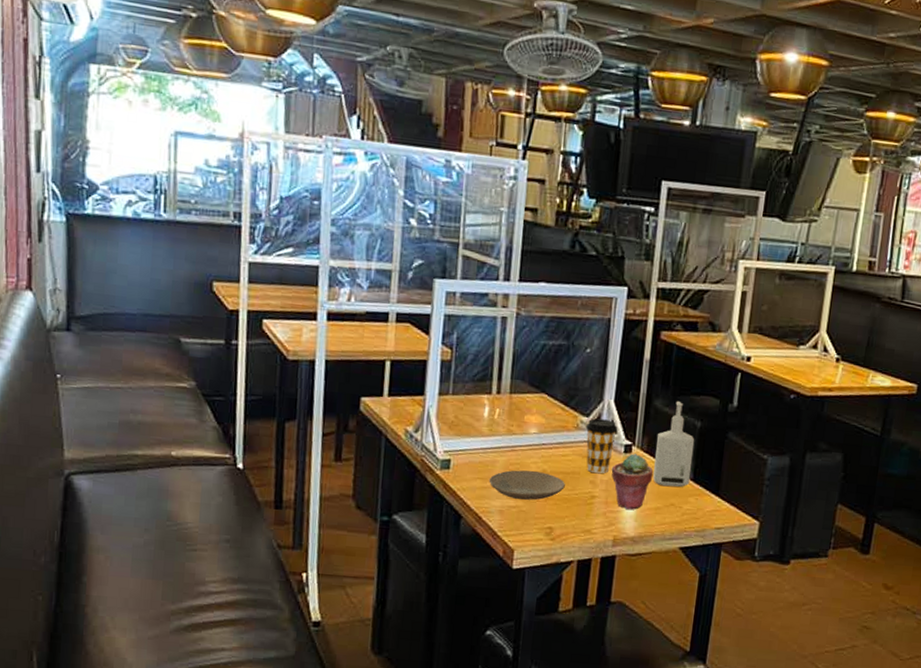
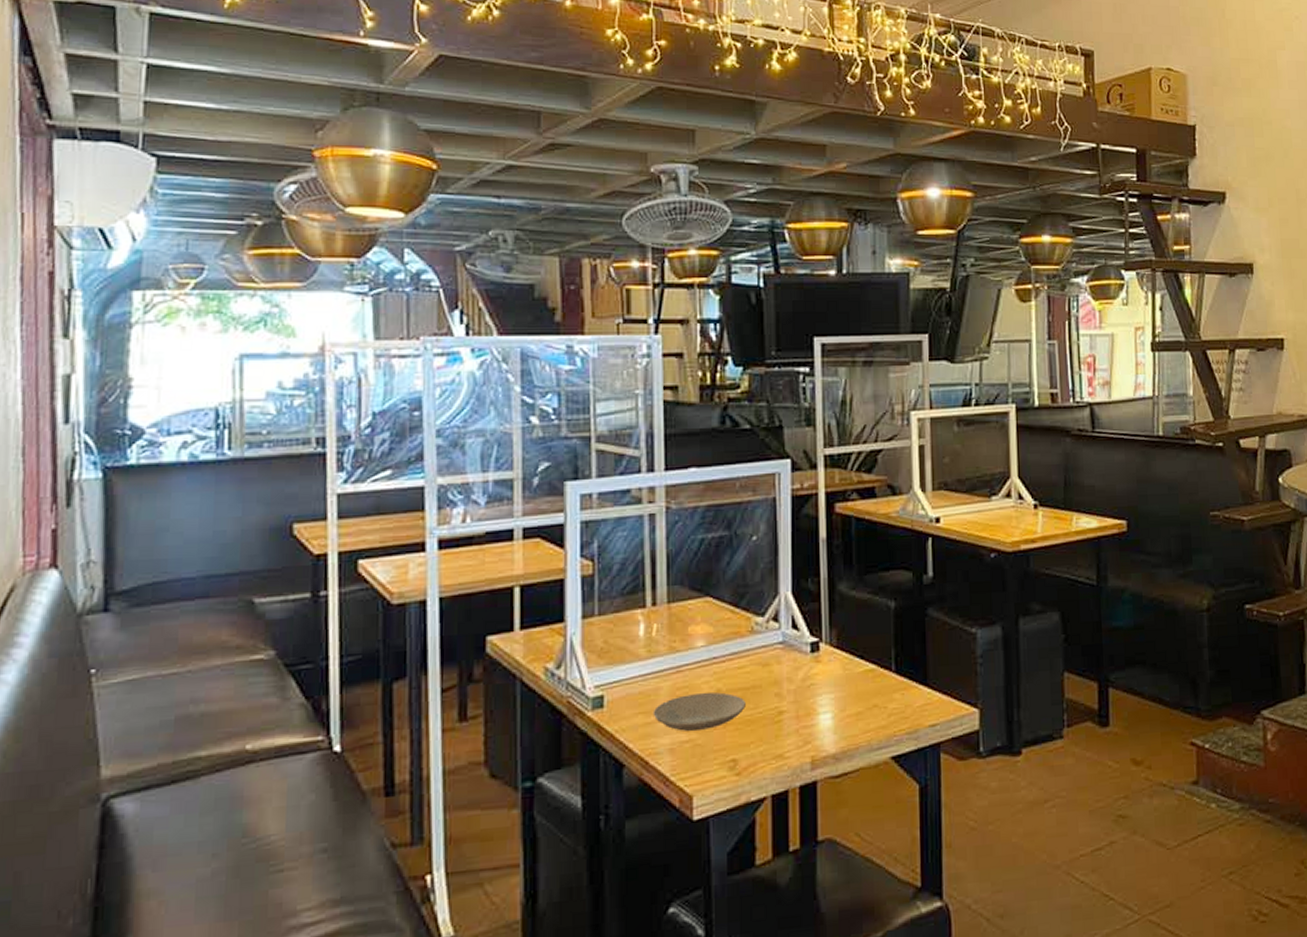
coffee cup: present [585,418,618,474] -> none [761,616,800,683]
potted succulent: present [611,453,654,510] -> none [798,651,849,721]
bottle: present [653,401,695,487] -> none [847,581,892,685]

